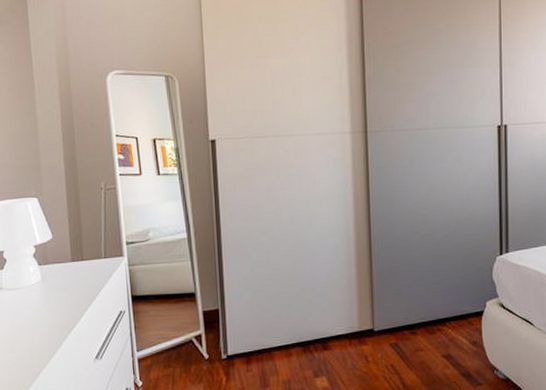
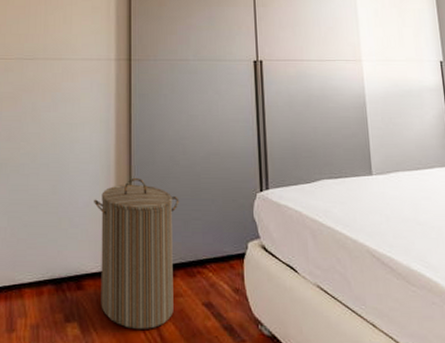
laundry hamper: none [335,248,420,379] -> present [94,177,179,329]

